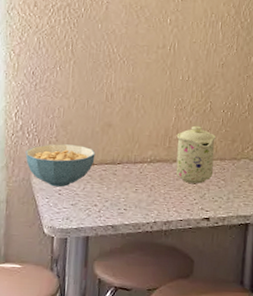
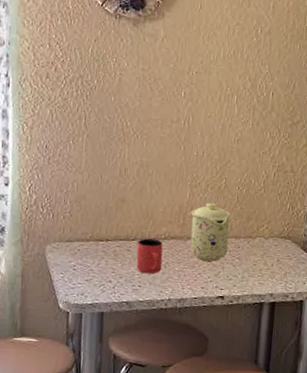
cereal bowl: present [25,144,95,187] -> none [39,219,109,263]
cup: none [122,162,149,198] -> present [136,238,163,274]

